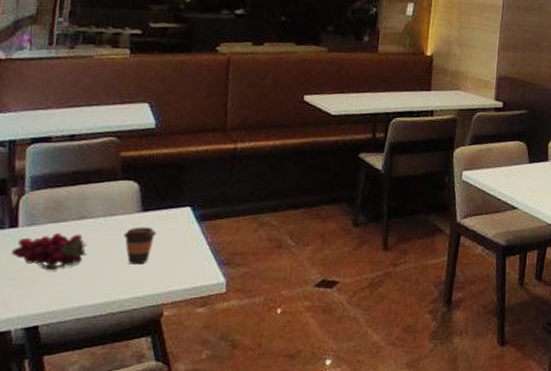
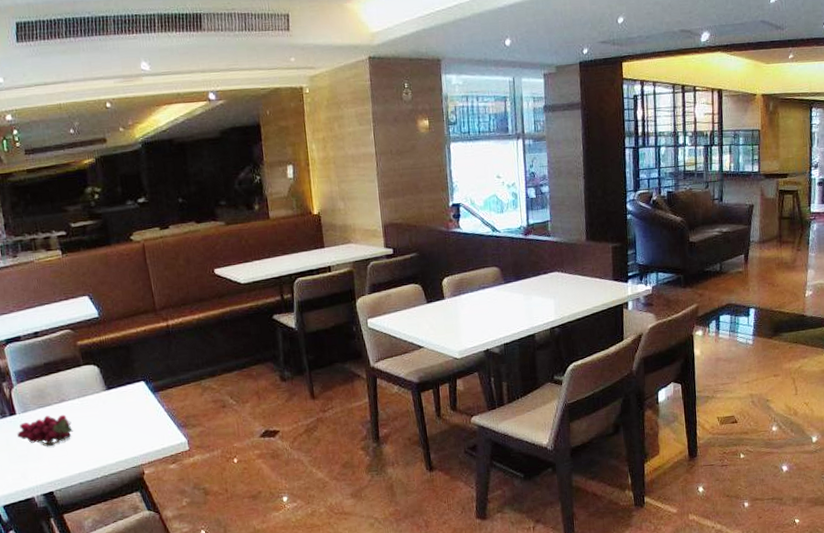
coffee cup: present [124,227,157,265] -> none [97,402,122,435]

